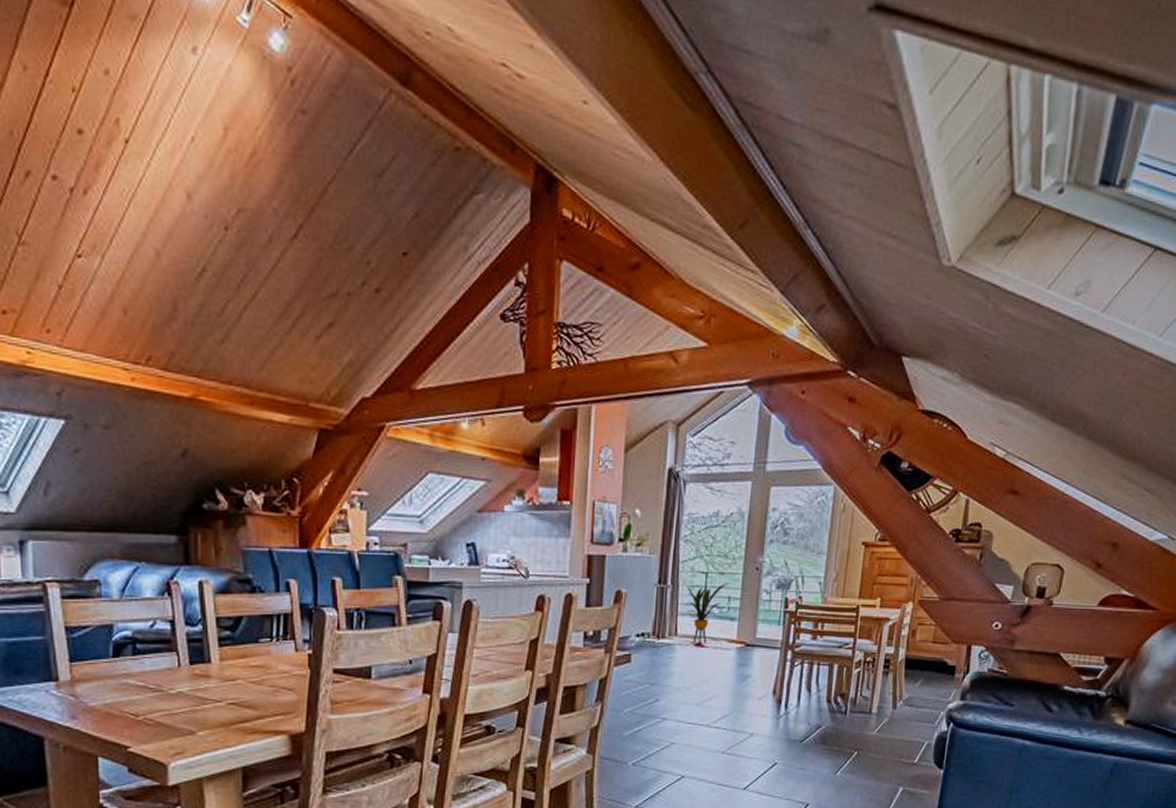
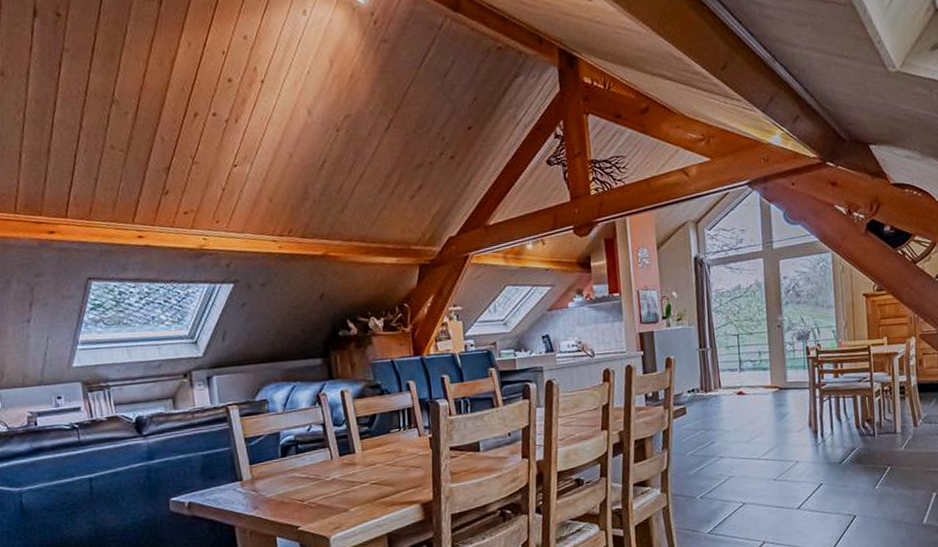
house plant: present [684,583,729,644] -> none [723,341,758,393]

